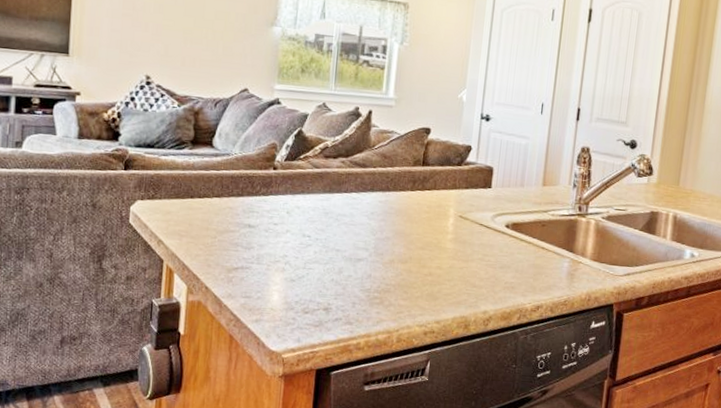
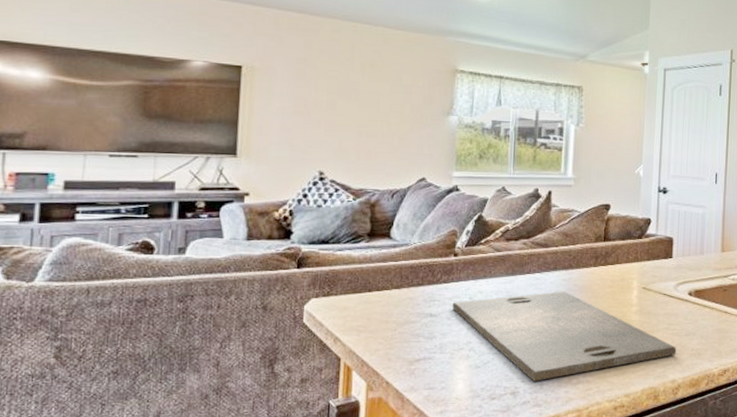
cutting board: none [270,212,491,300] -> present [452,291,677,381]

